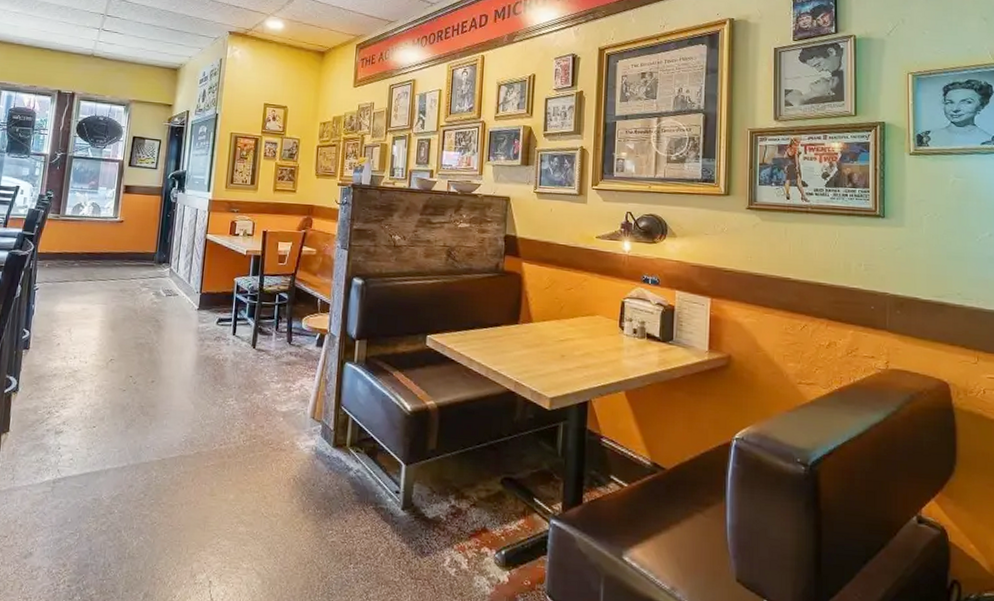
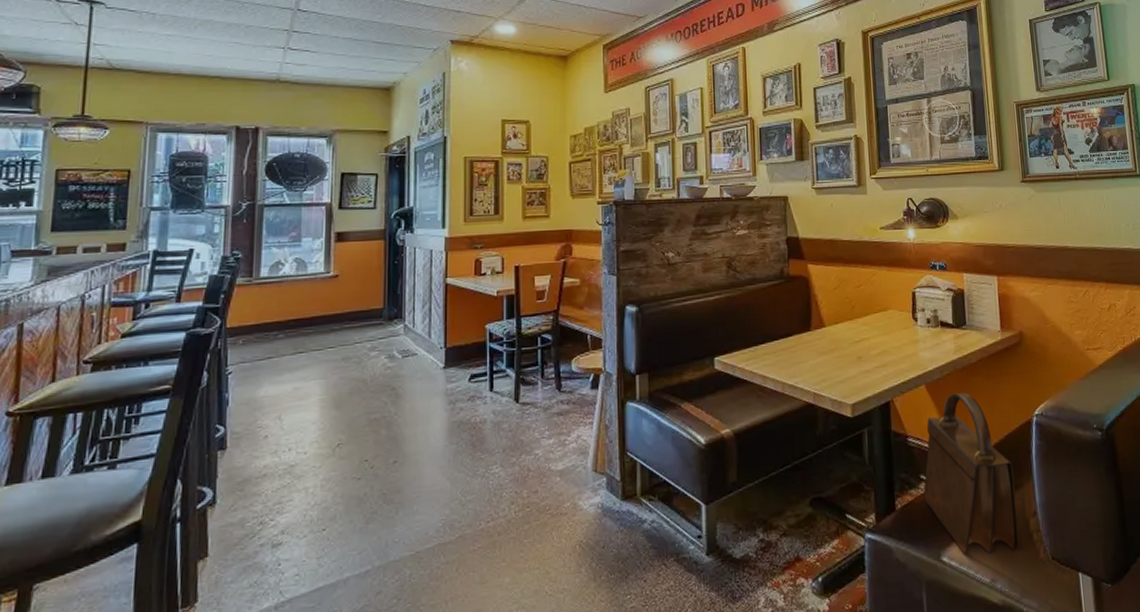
handbag: none [611,404,706,565] -> present [923,393,1019,555]

